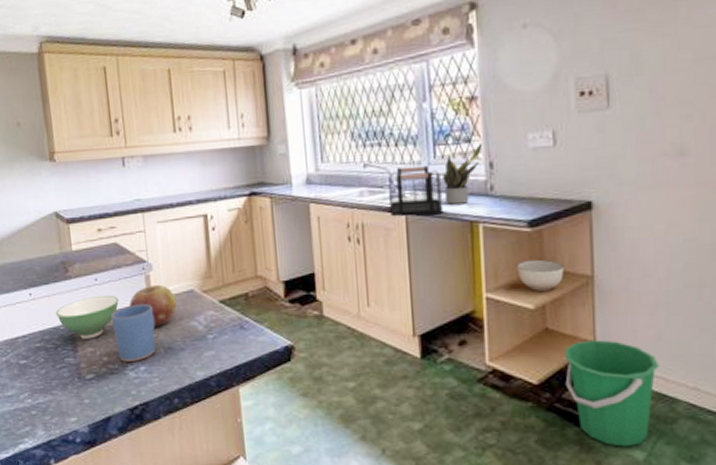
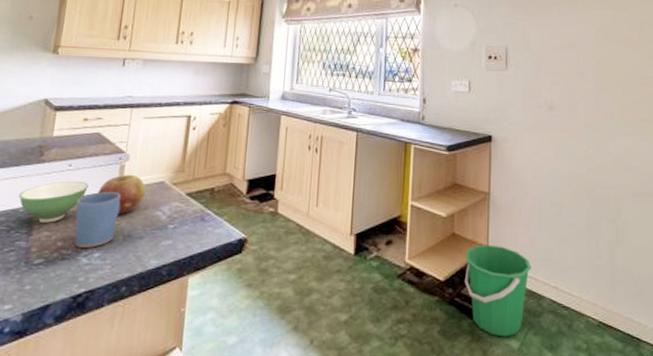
dish rack: present [388,166,444,217] -> none [344,95,387,135]
potted plant: present [443,143,483,205] -> none [388,83,420,128]
bowl: present [516,259,565,292] -> none [435,176,470,204]

